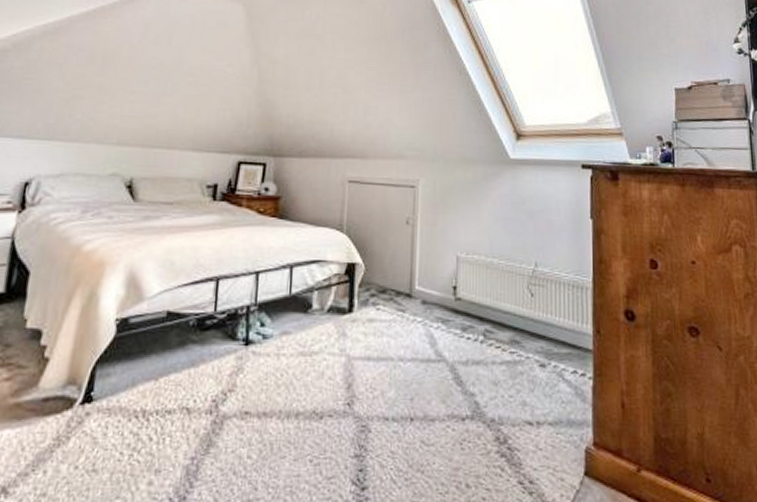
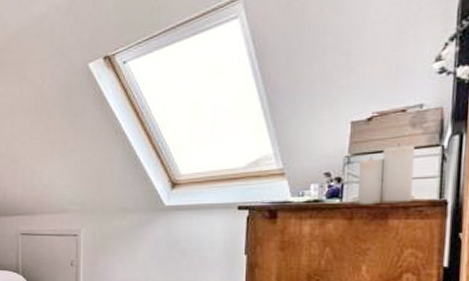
candle: none [682,113,734,173] -> present [352,143,416,205]

